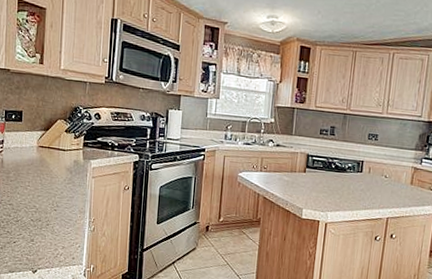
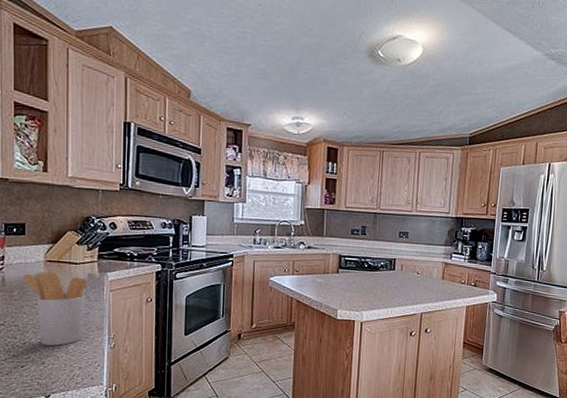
utensil holder: none [18,157,74,226] -> present [23,272,88,346]

